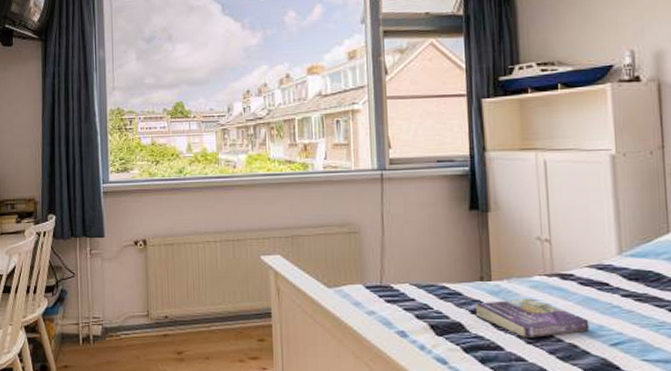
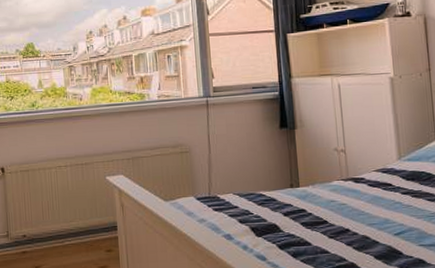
book: present [474,299,590,339] -> none [286,201,378,234]

